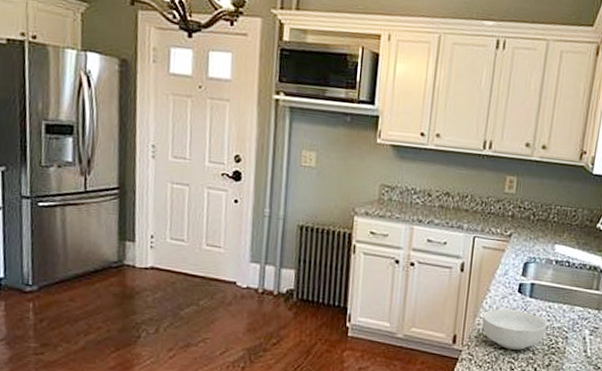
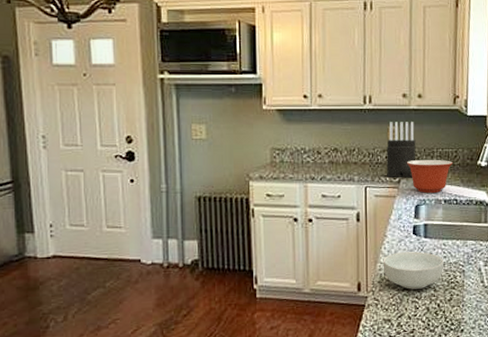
knife block: none [498,171,535,233] -> present [387,122,416,178]
mixing bowl: none [520,214,570,252] -> present [406,159,452,193]

